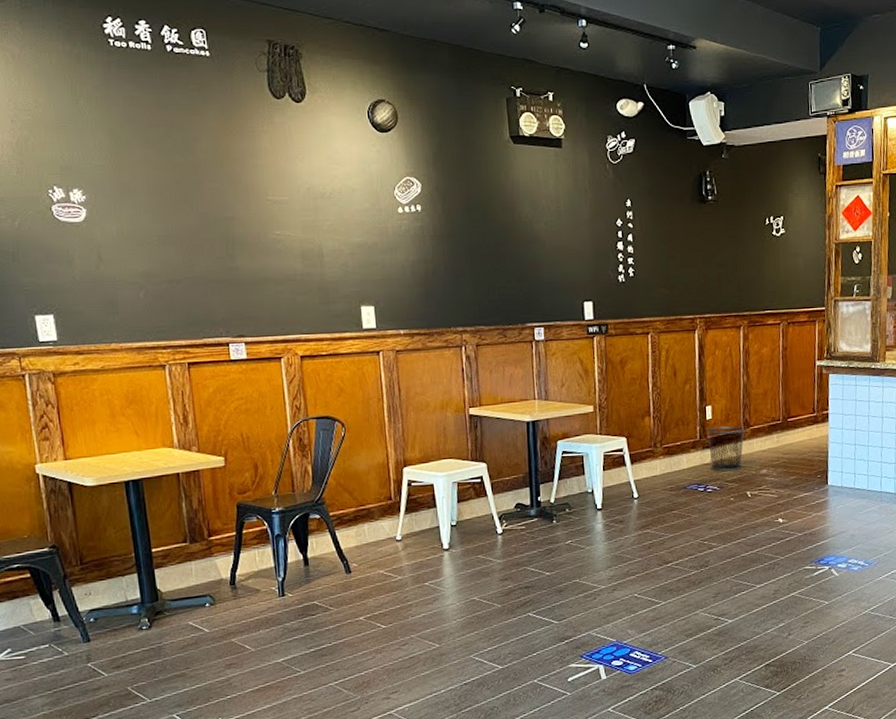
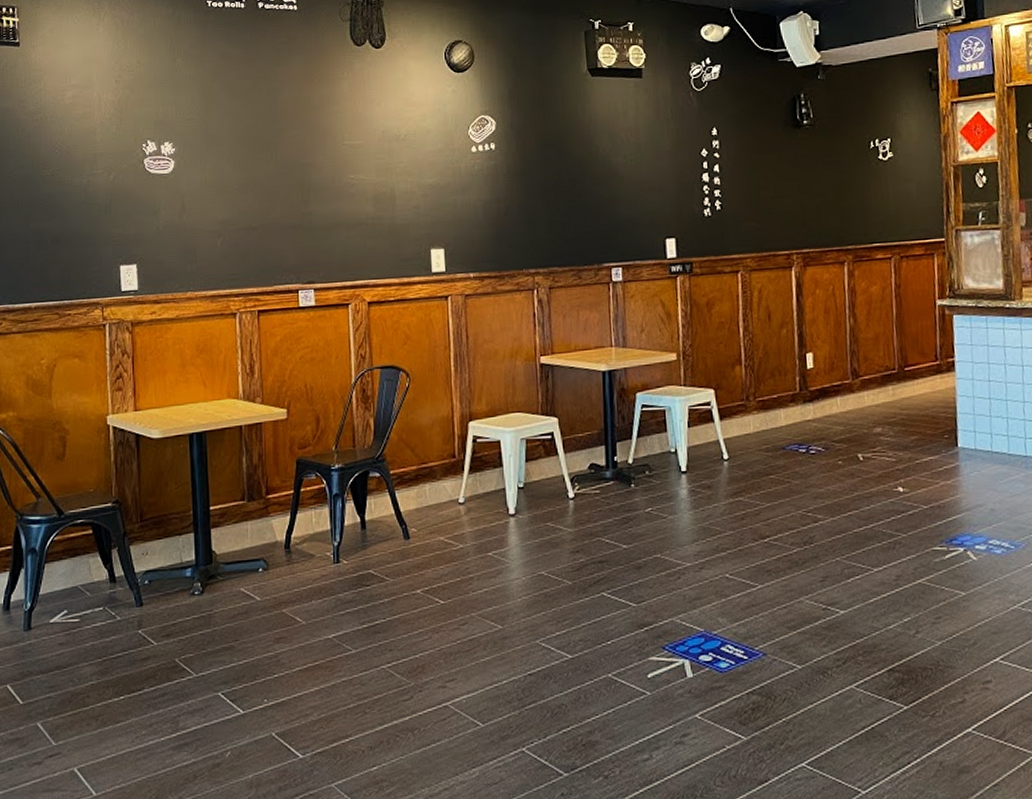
waste bin: present [707,426,745,472] -> none [808,376,853,430]

